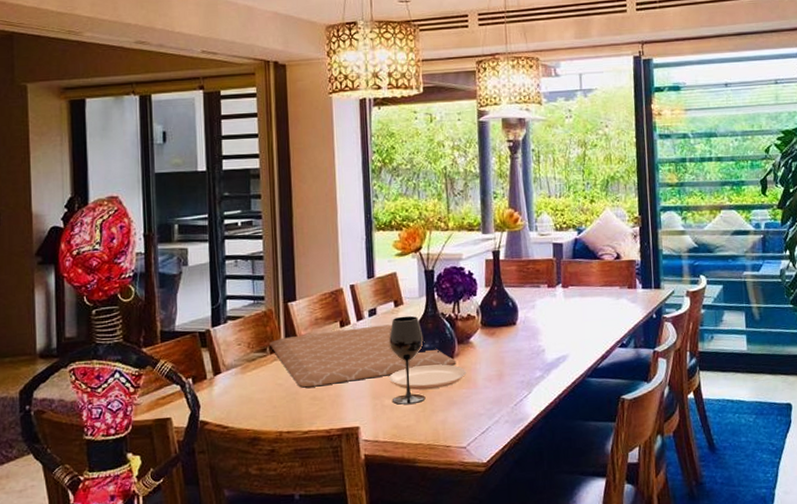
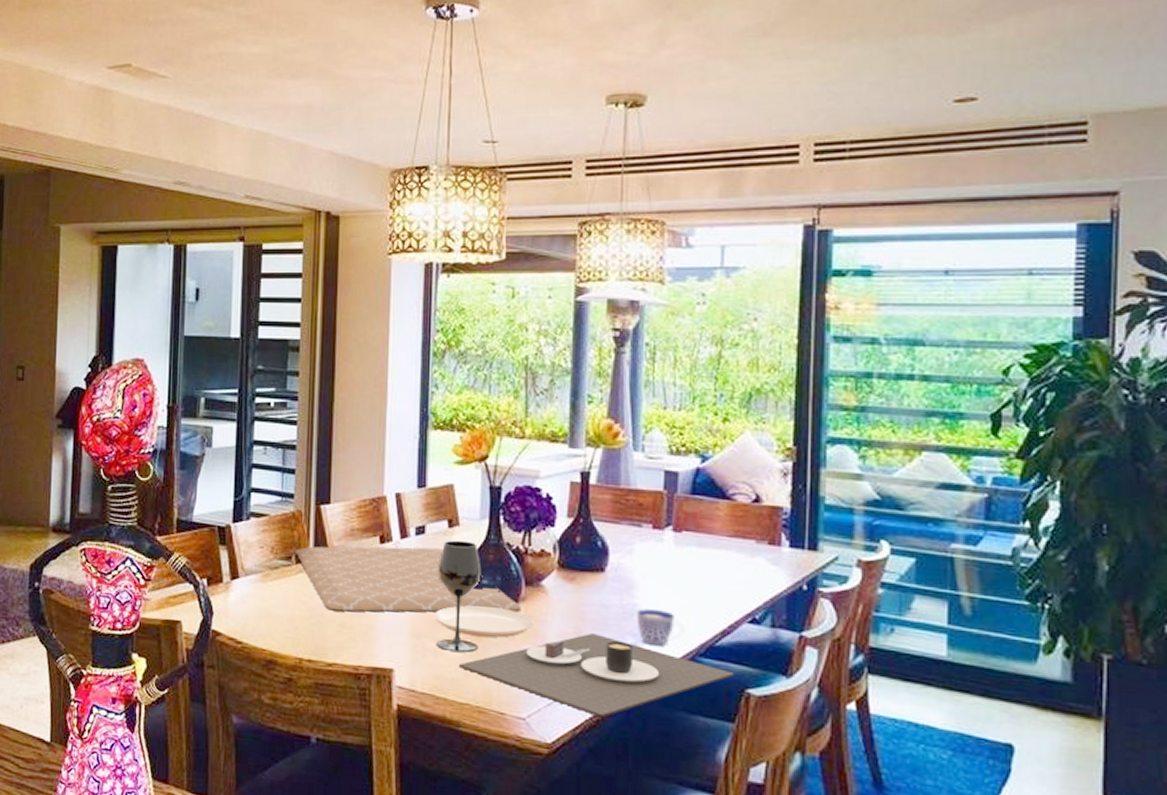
place setting: none [411,372,613,436] -> present [458,632,735,718]
cup: none [541,347,577,375] -> present [636,609,686,646]

